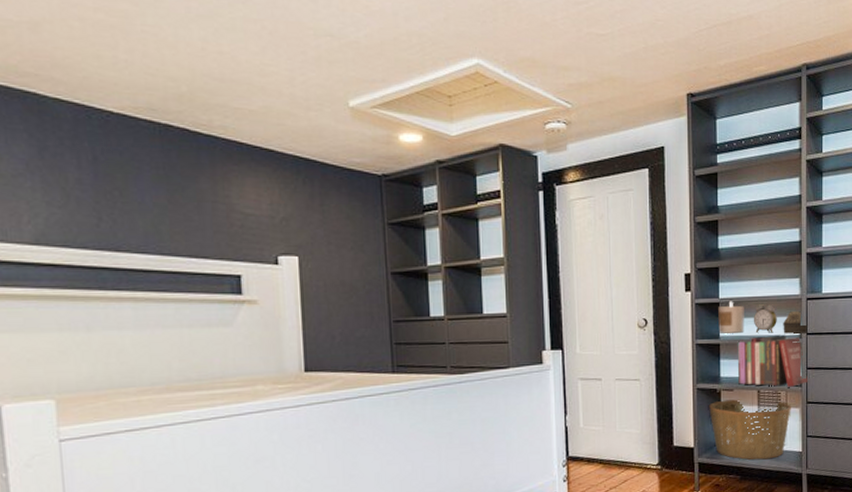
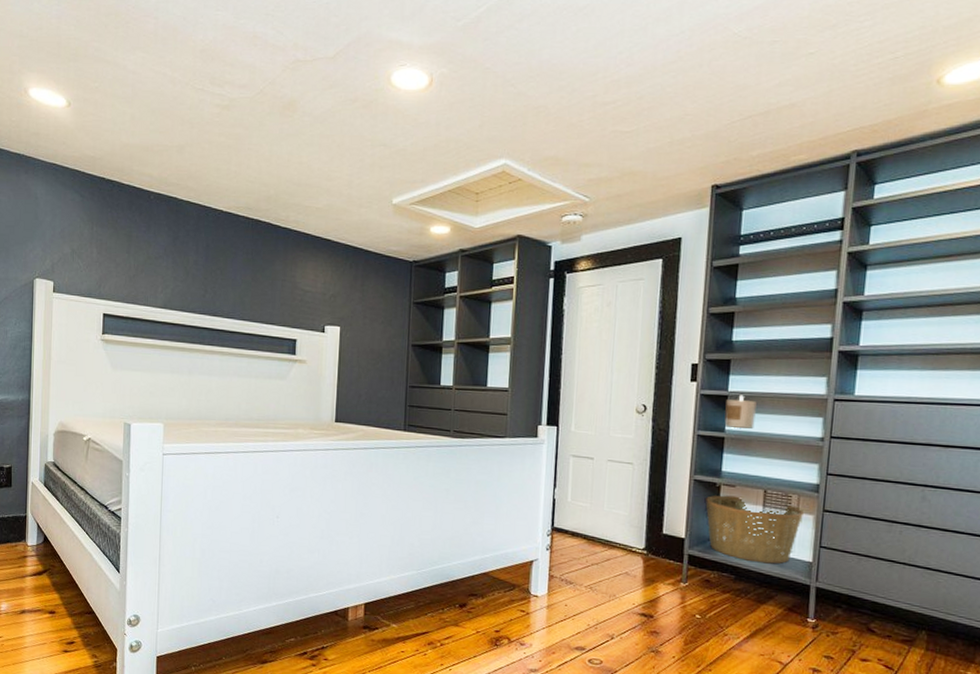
books: present [737,335,809,387] -> none [742,434,828,492]
alarm clock: present [753,304,777,333] -> none [765,401,795,432]
decorative box: present [783,311,808,334] -> none [801,412,833,437]

